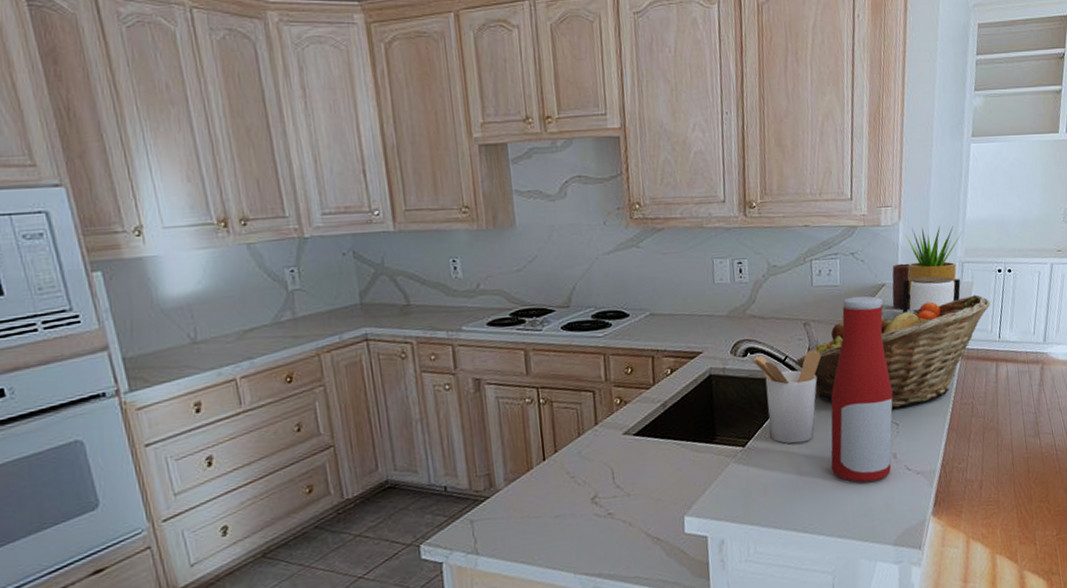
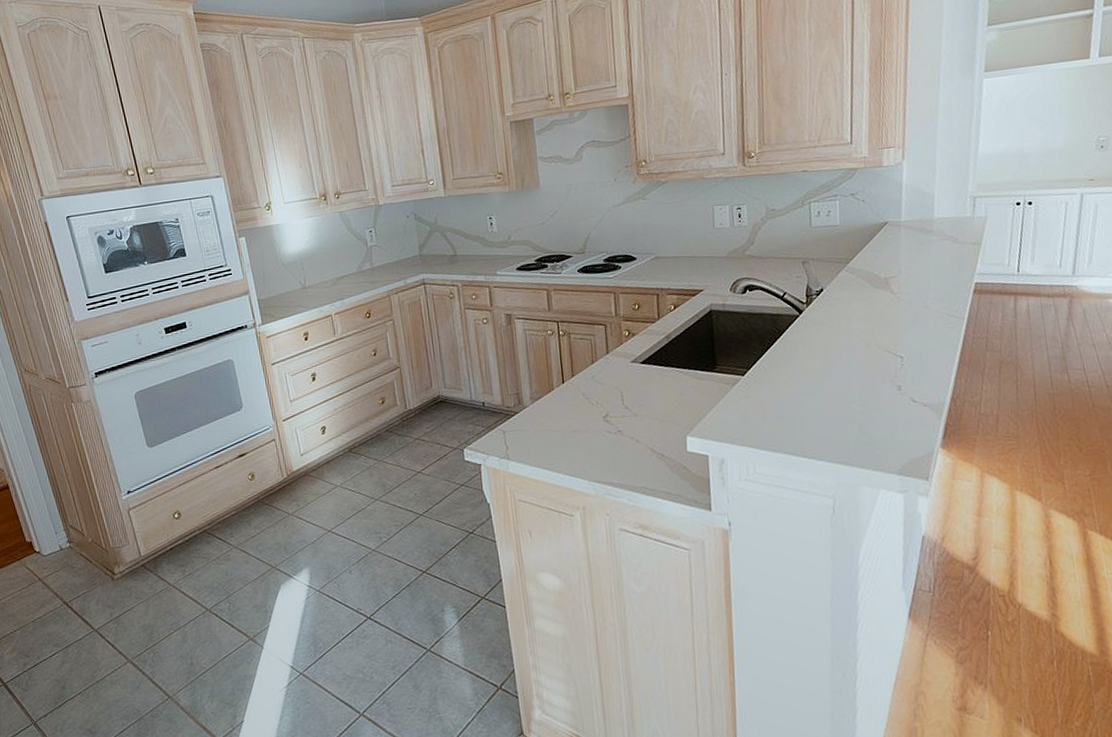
utensil holder: present [750,349,822,444] -> none [749,286,821,374]
fruit basket: present [796,295,991,408] -> none [795,229,1008,341]
bottle: present [830,296,893,483] -> none [830,234,897,413]
candle: present [892,263,911,310] -> none [895,201,917,247]
potted plant: present [901,225,962,314] -> none [906,162,974,250]
jar: present [909,276,955,314] -> none [914,212,966,250]

